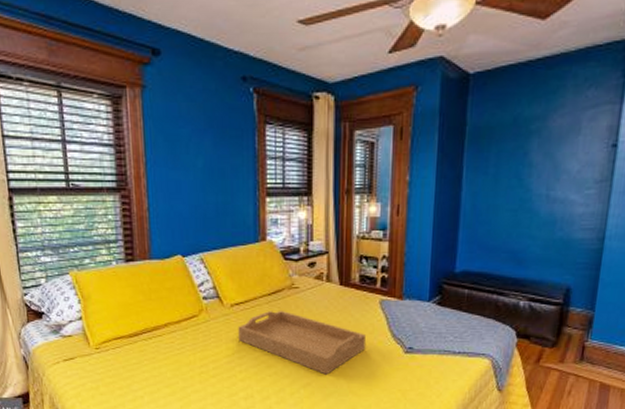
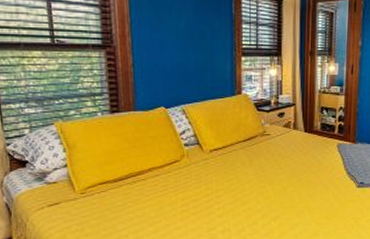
serving tray: present [238,310,365,375] -> none [216,154,326,208]

